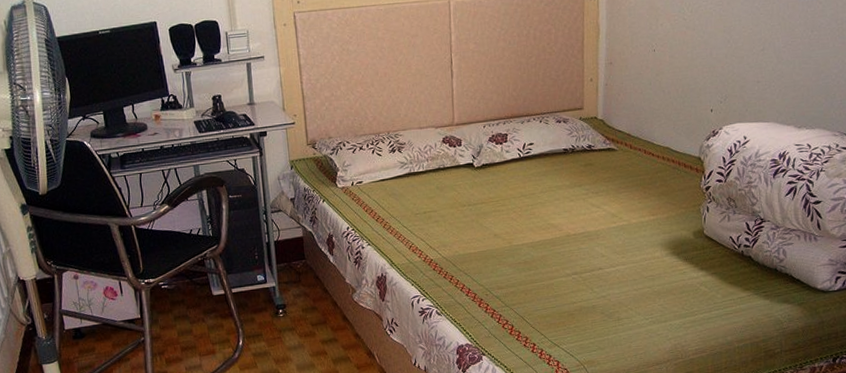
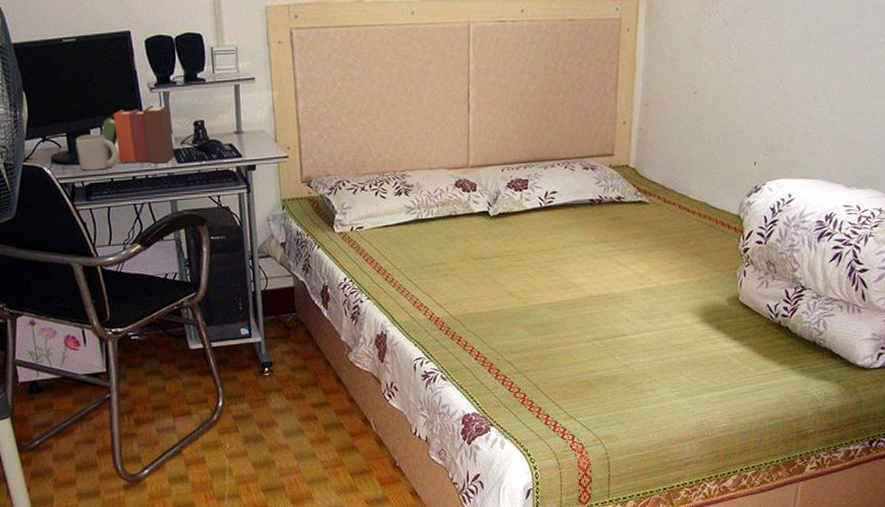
mug: none [110,110,149,143] -> present [75,134,119,171]
books: none [132,83,197,135] -> present [100,105,175,164]

